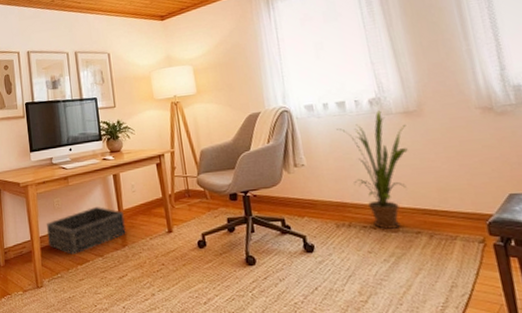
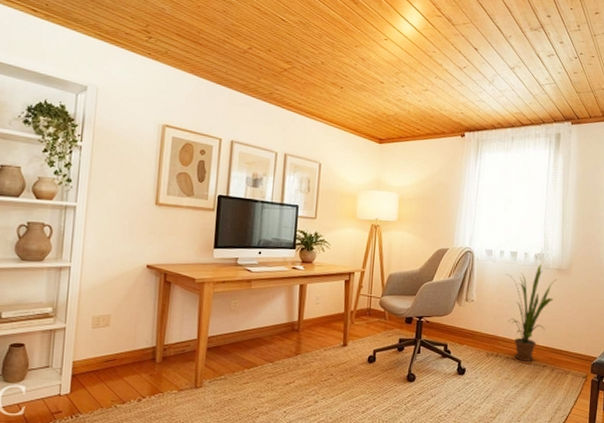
basket: present [46,207,126,255] -> none [216,314,303,358]

